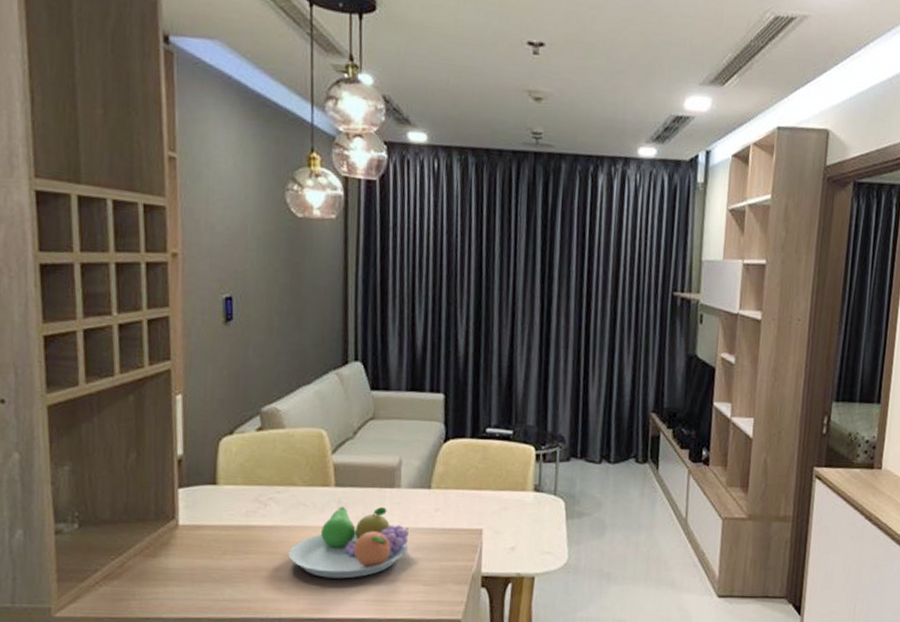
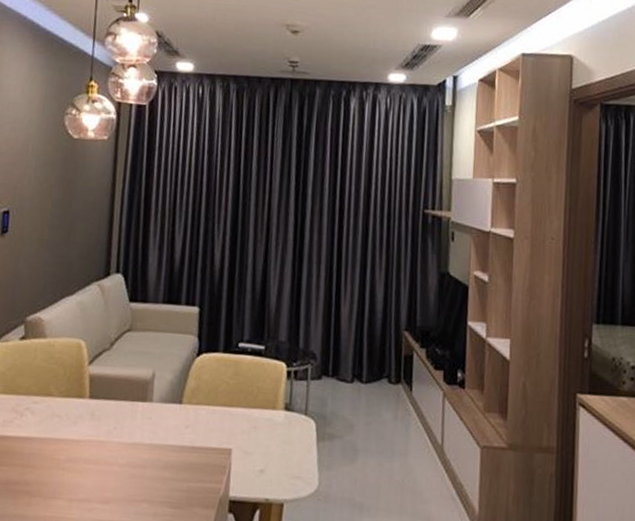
fruit bowl: present [288,507,410,579] -> none [39,419,159,497]

